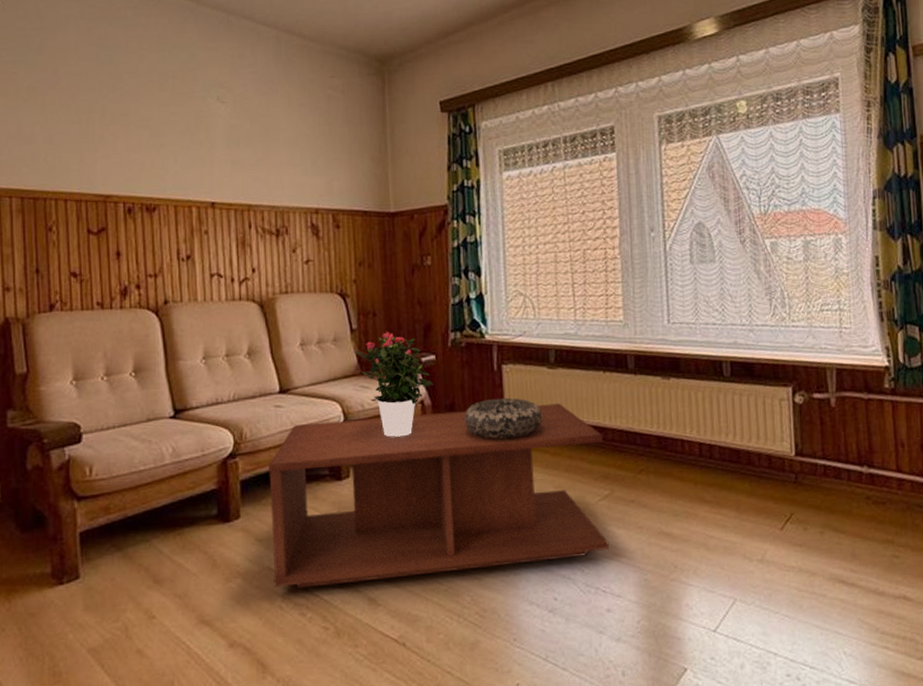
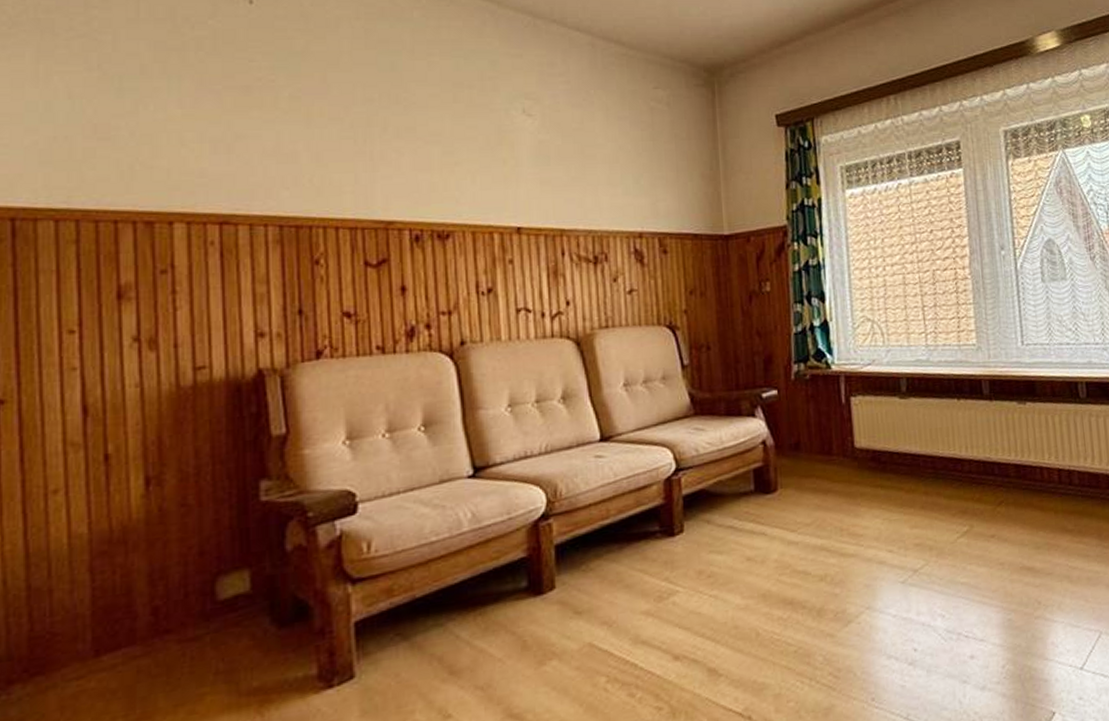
coffee table: present [268,403,609,589] -> none [588,436,970,667]
potted flower: present [354,332,434,437] -> none [686,366,777,484]
decorative bowl: present [464,397,543,439] -> none [810,432,896,479]

